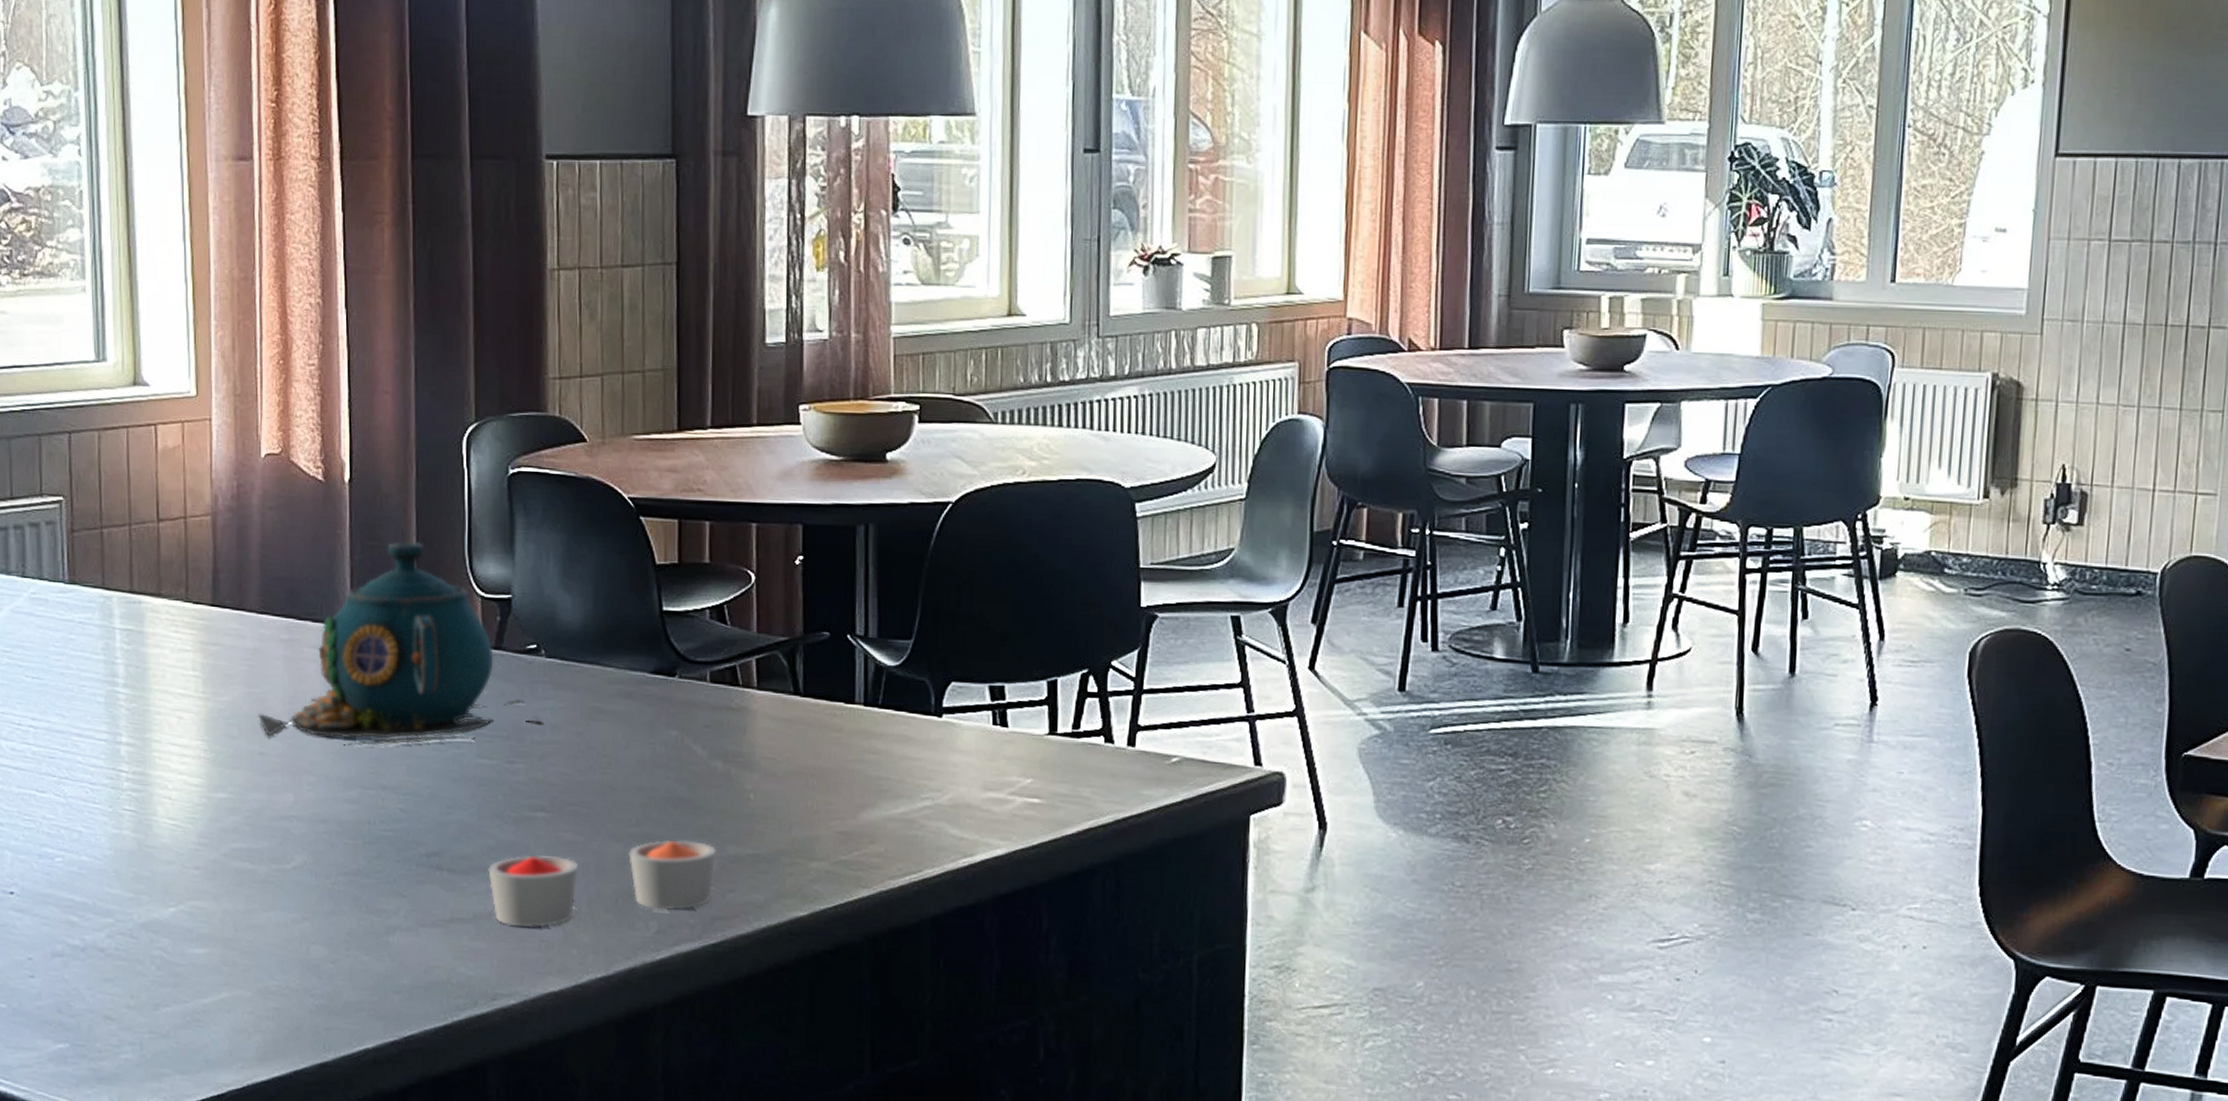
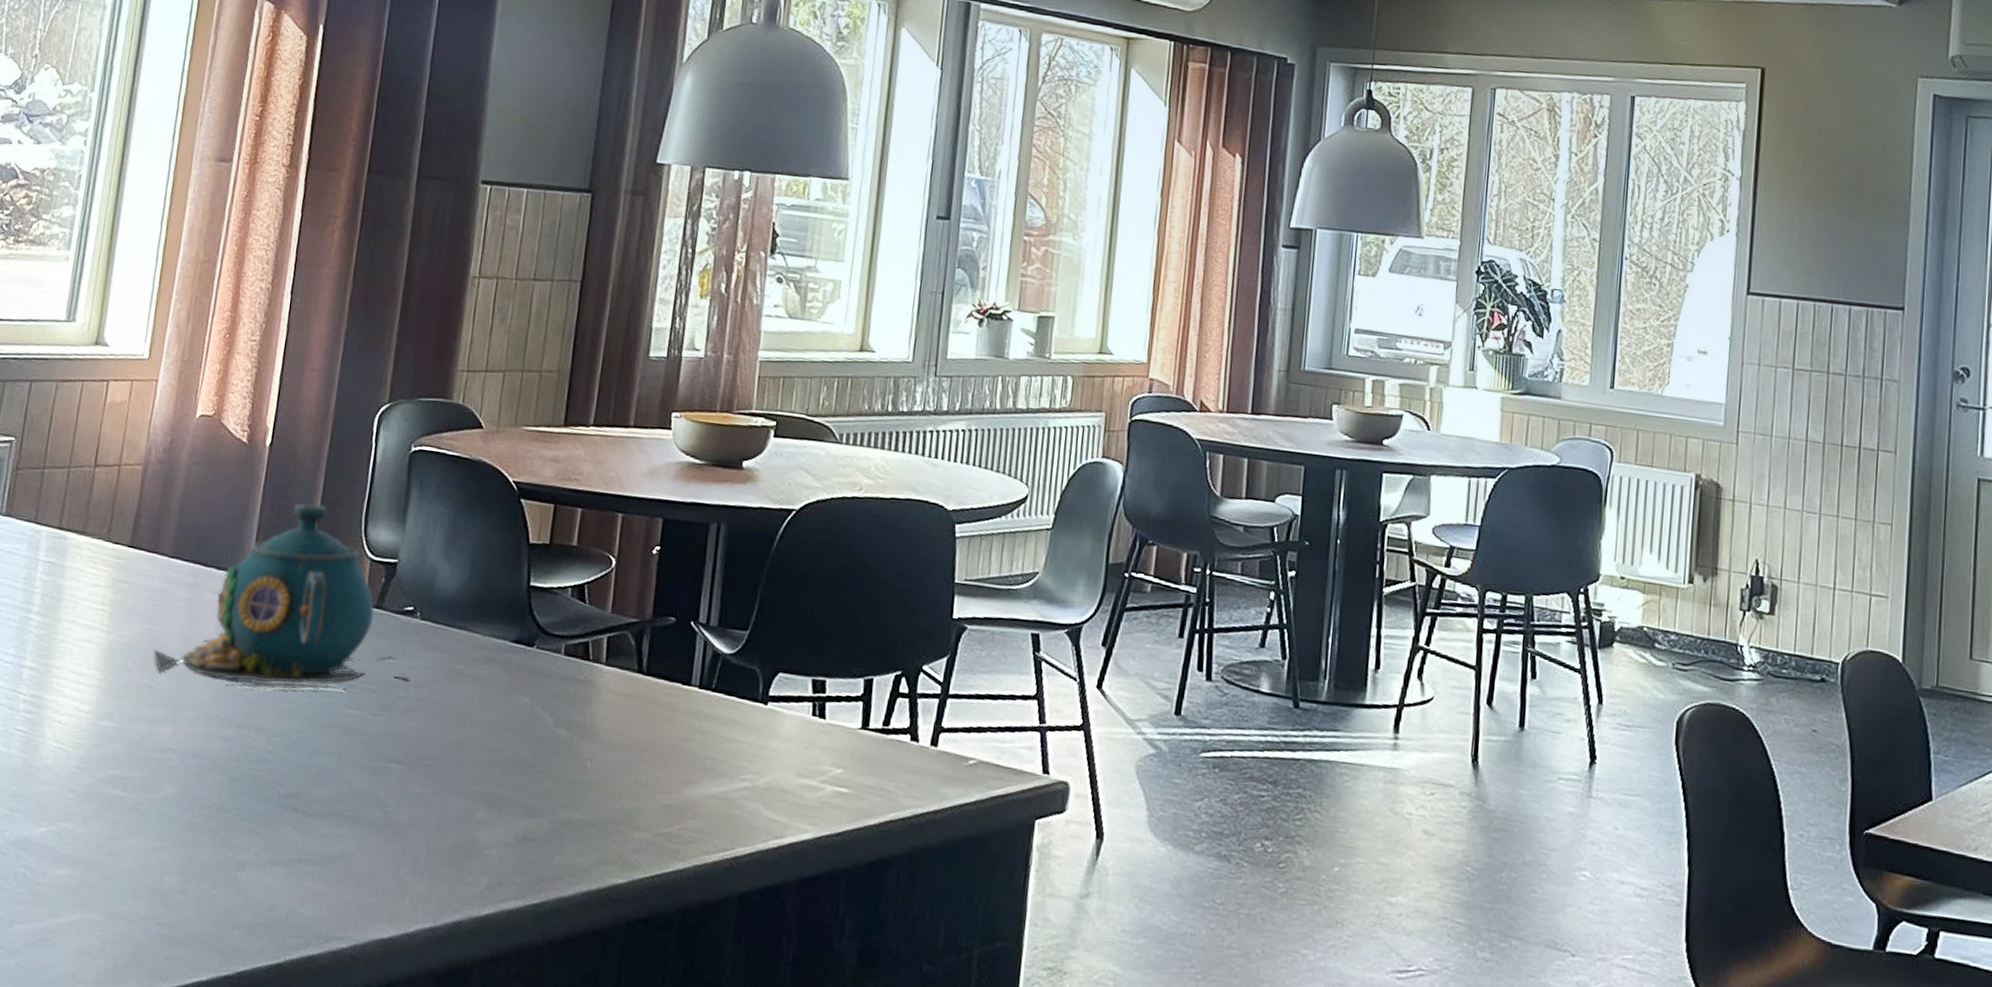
candle: present [488,839,716,928] -> none [338,799,550,875]

